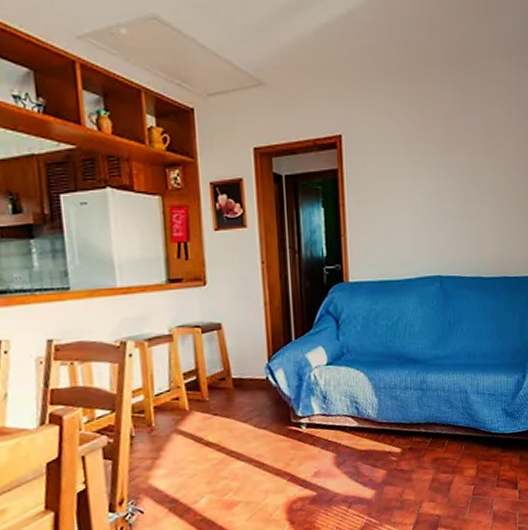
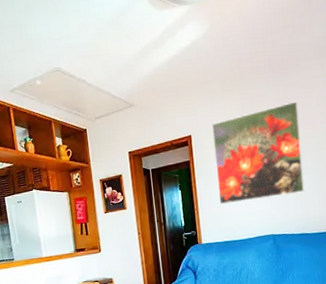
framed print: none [369,108,481,232] -> present [212,101,305,205]

